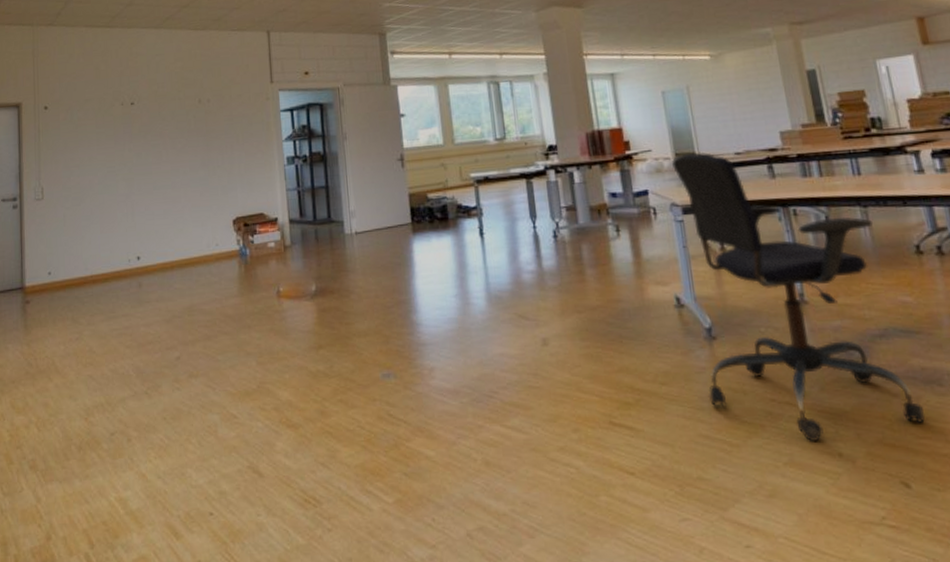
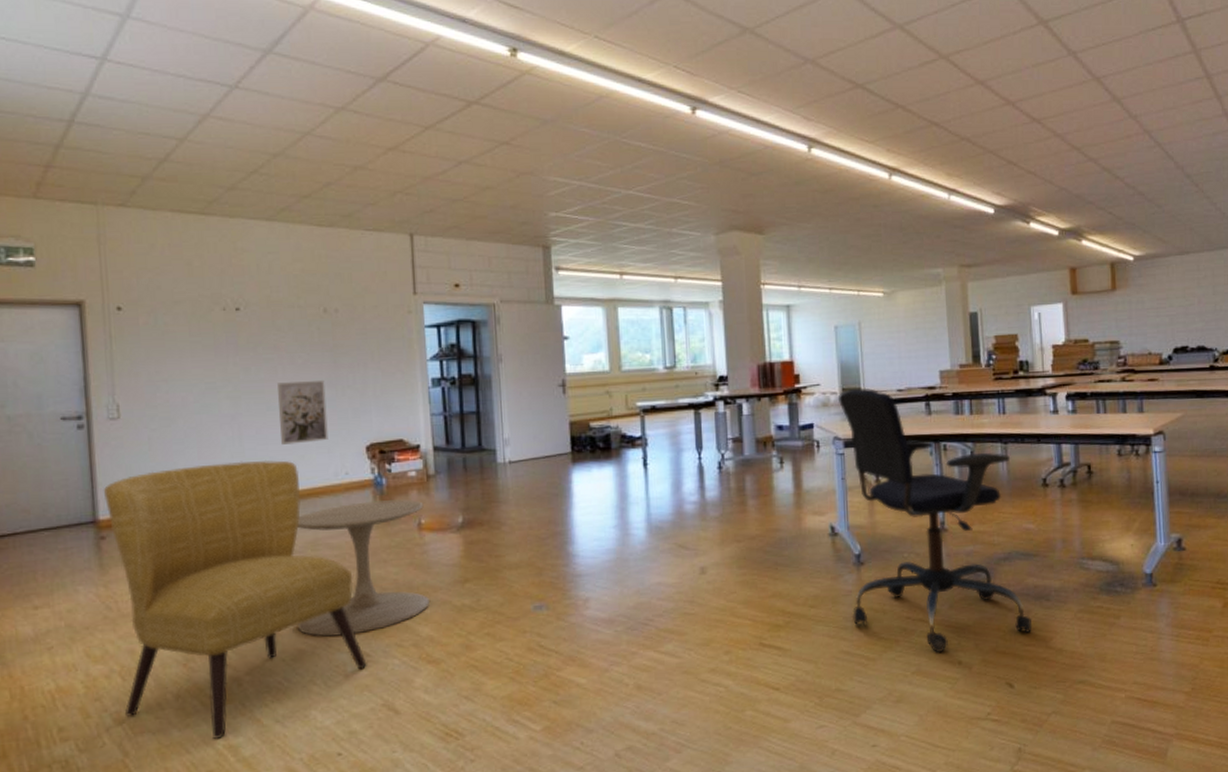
chair: none [29,233,235,491] -> present [103,460,367,739]
wall art: none [162,161,202,219] -> present [278,379,328,445]
side table: none [177,269,288,398] -> present [297,499,429,637]

